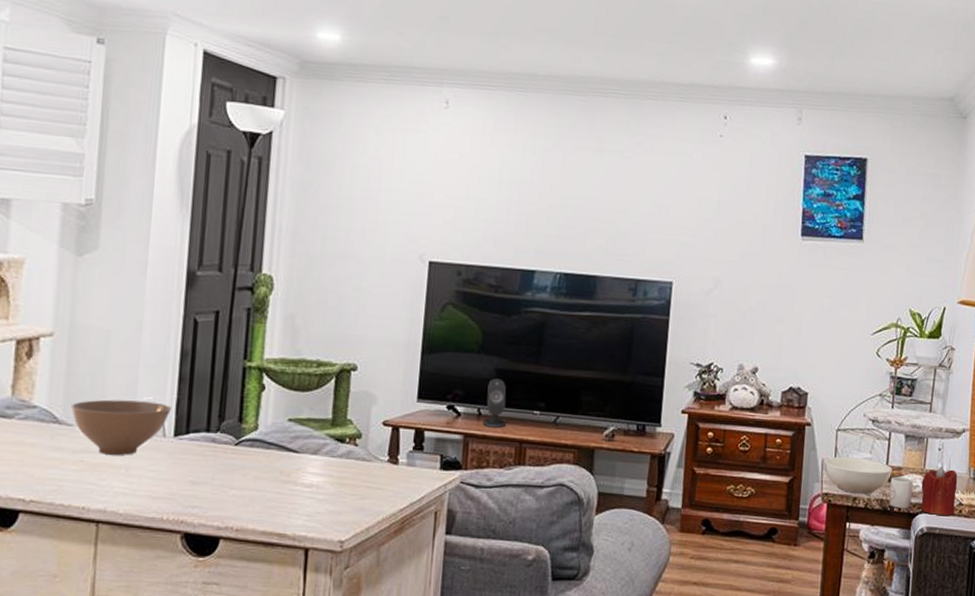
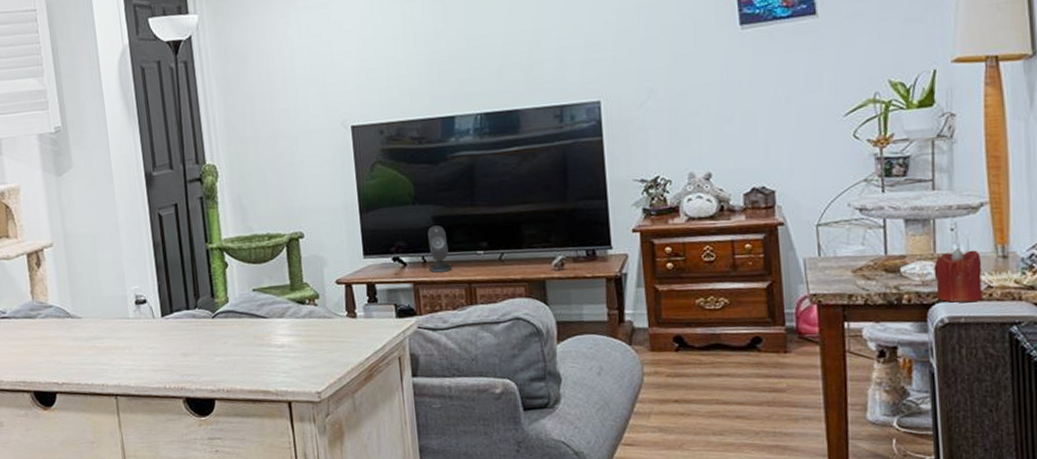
bowl: present [70,399,171,455] -> none [77,289,155,339]
bowl: present [824,457,893,494] -> none [807,251,894,291]
mug: present [889,476,913,509] -> none [892,265,924,301]

